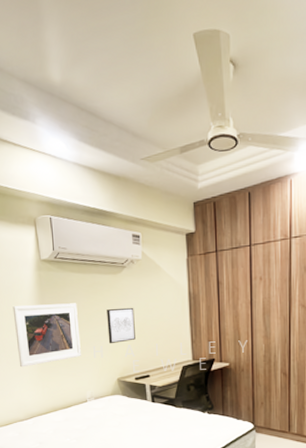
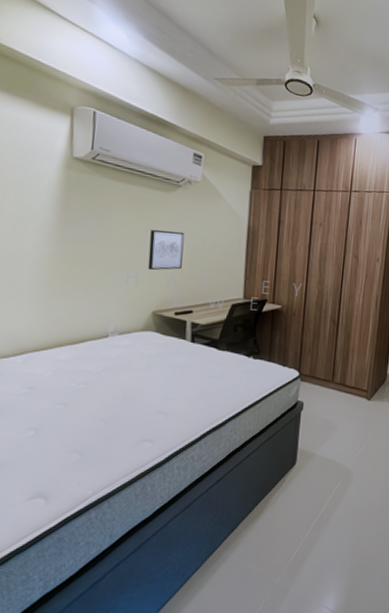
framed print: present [13,303,81,368] -> none [16,206,114,286]

